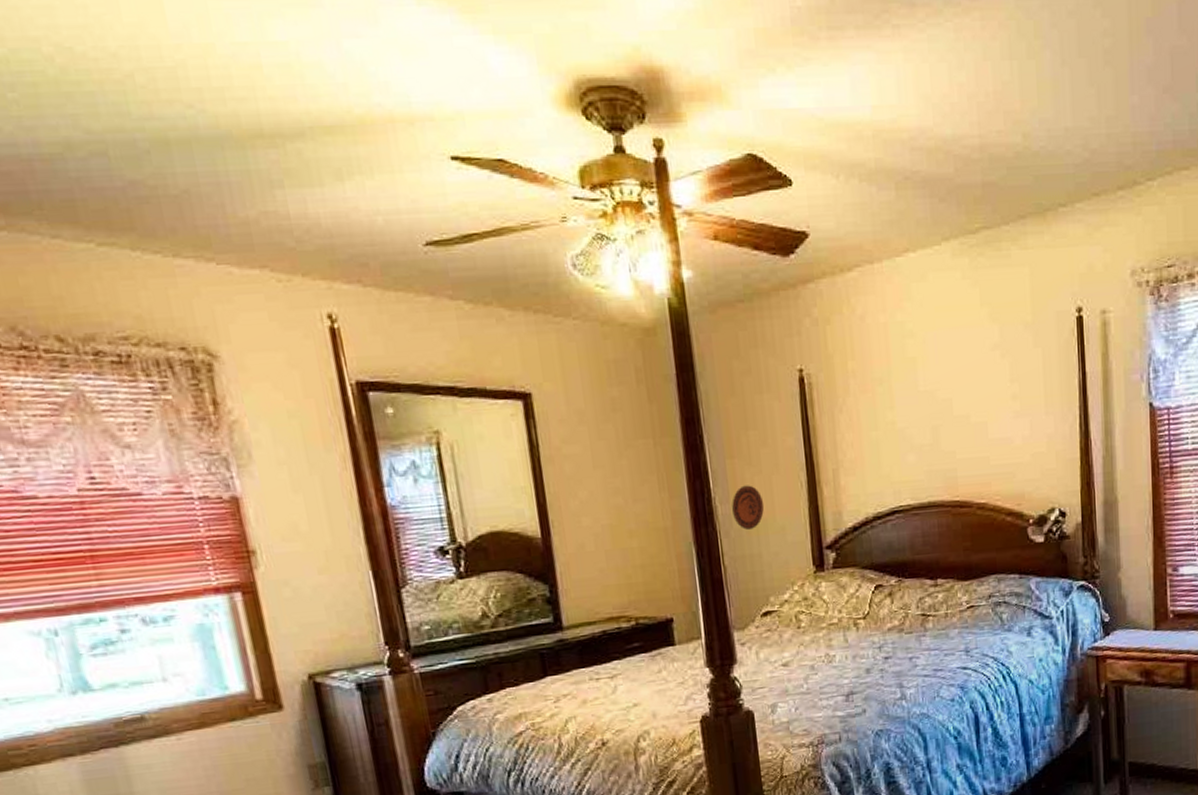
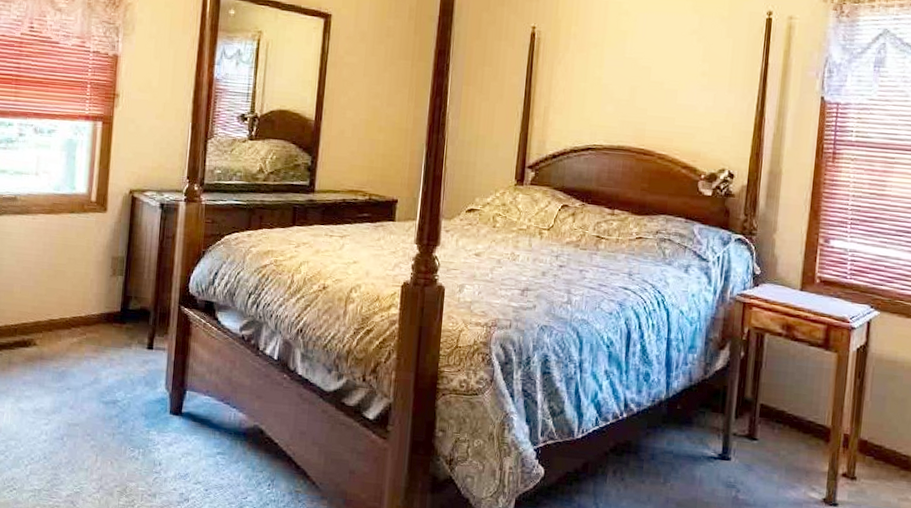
decorative plate: present [732,485,765,530] -> none [460,107,486,142]

